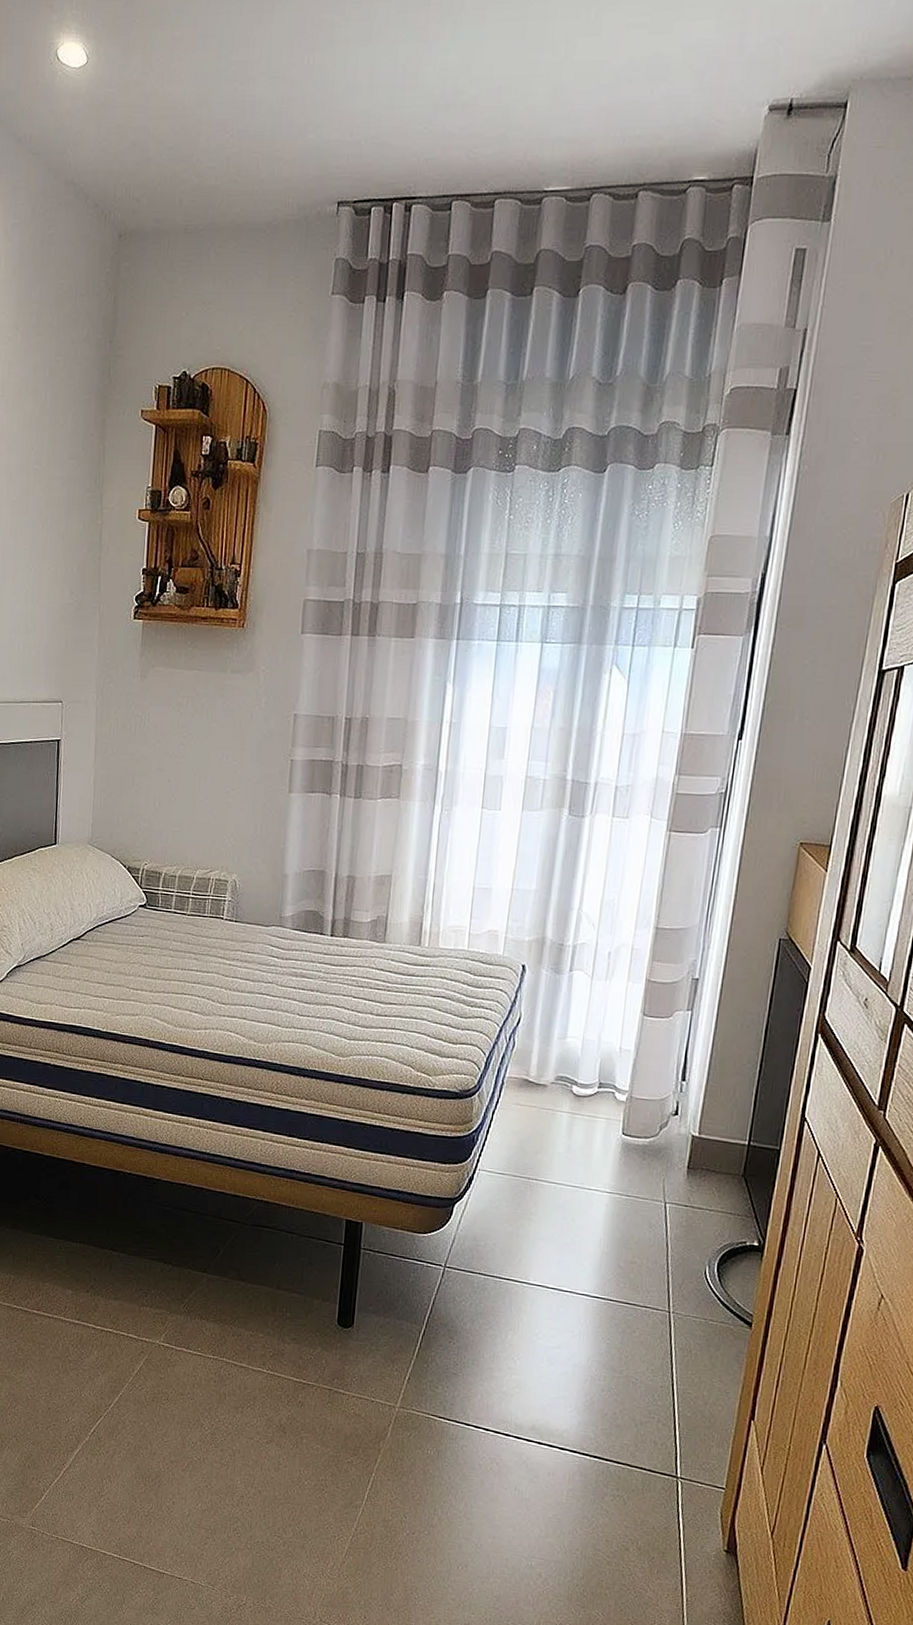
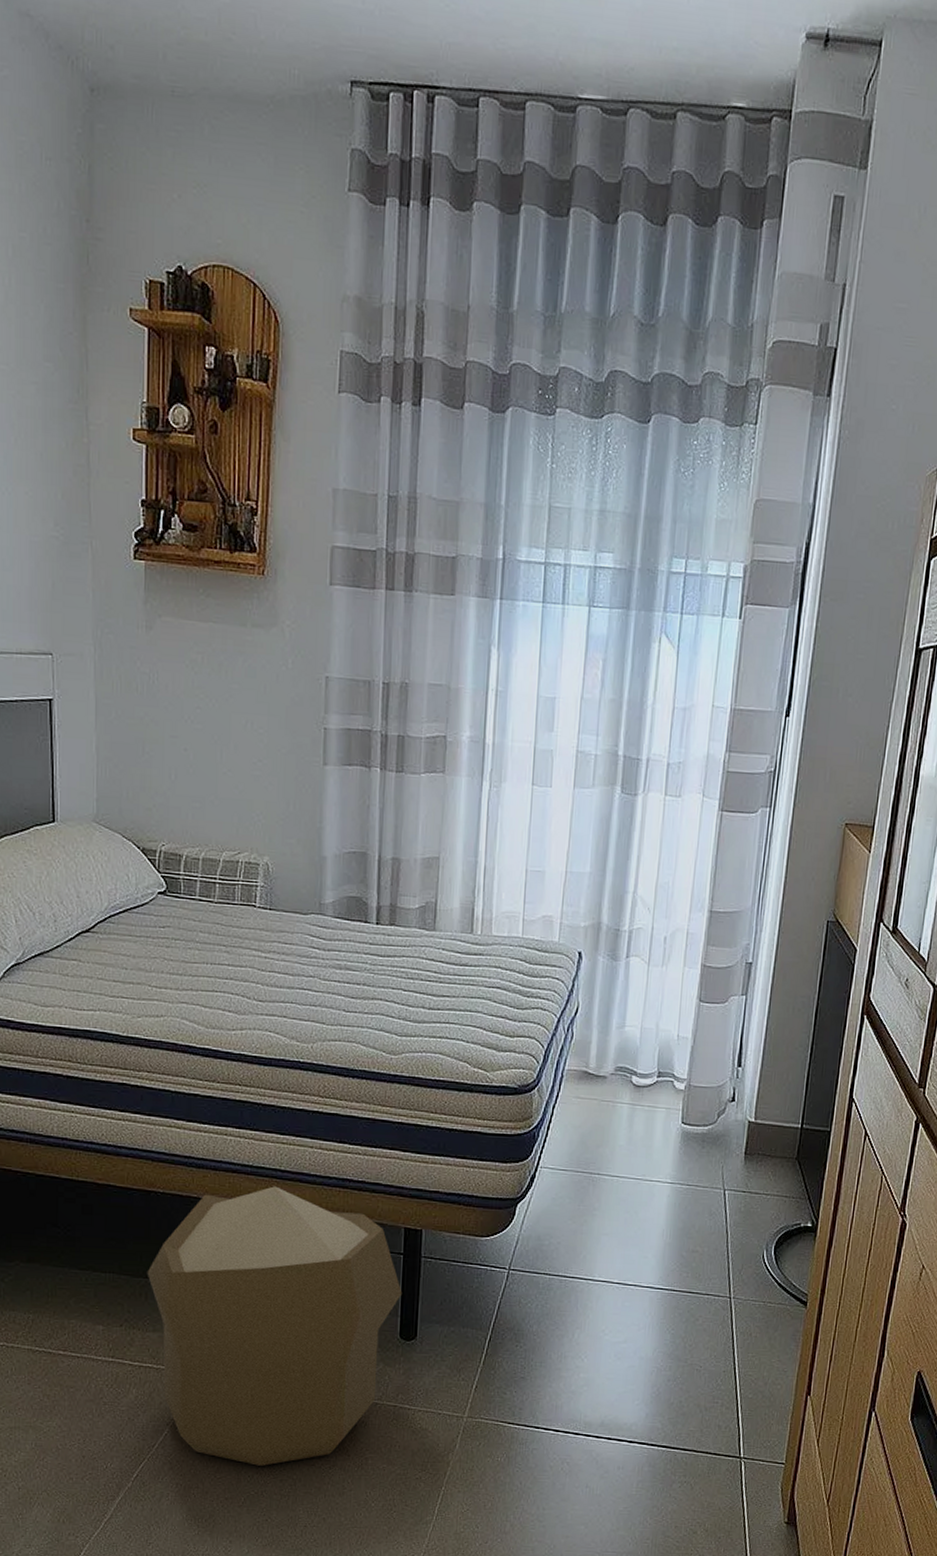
pouf: none [112,1173,342,1435] -> present [147,1186,403,1466]

